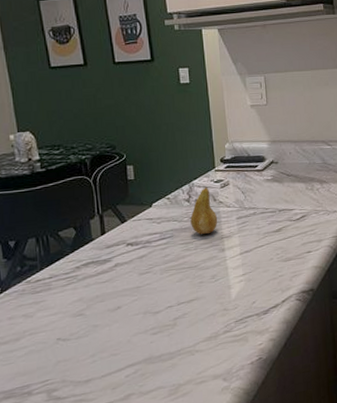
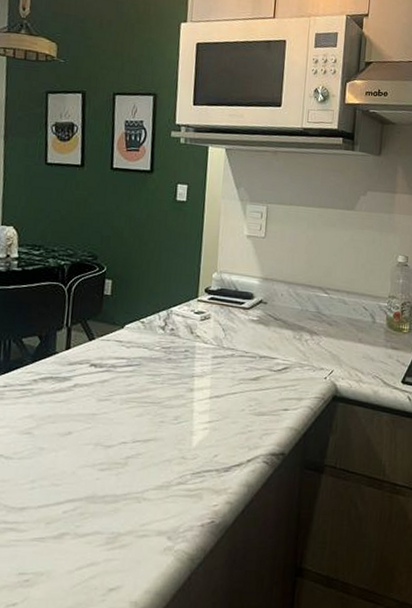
fruit: present [190,187,218,234] -> none [161,316,192,369]

